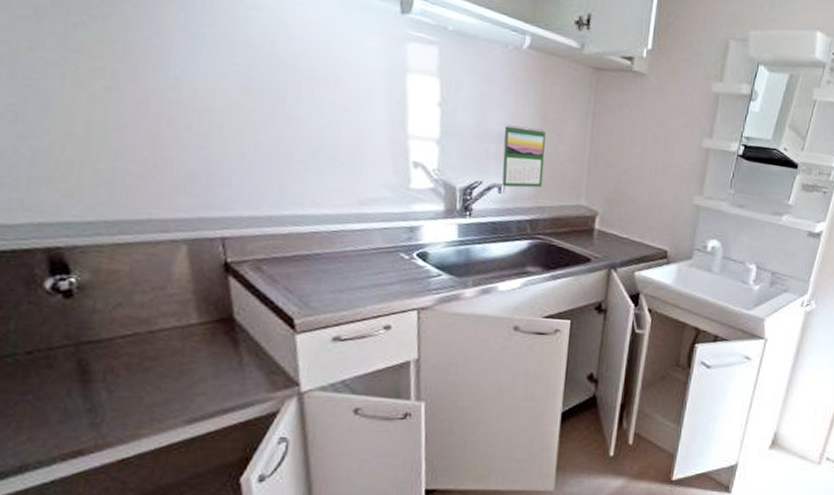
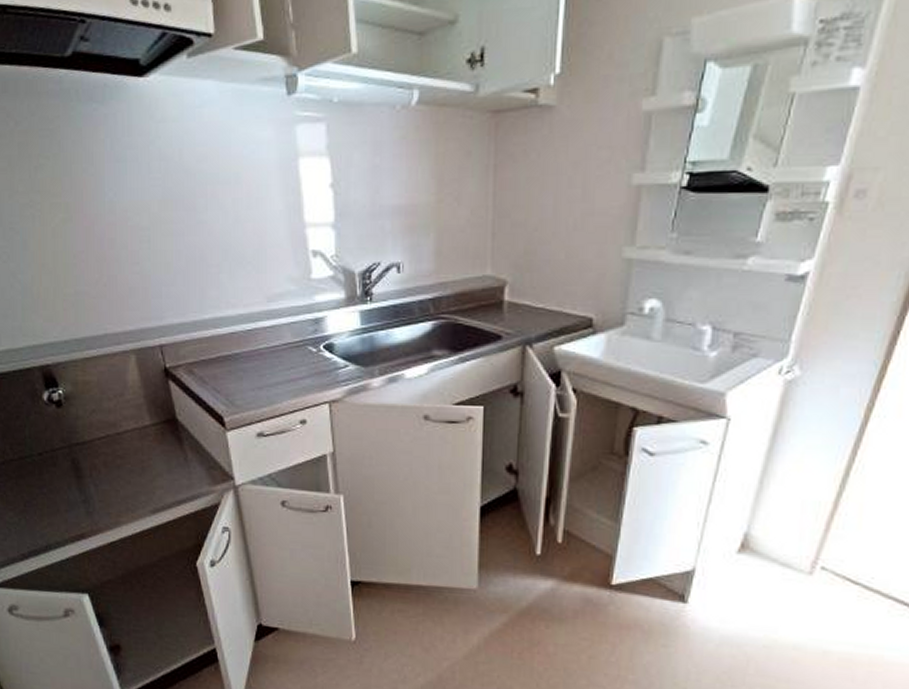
calendar: present [502,124,546,188] -> none [398,193,443,265]

